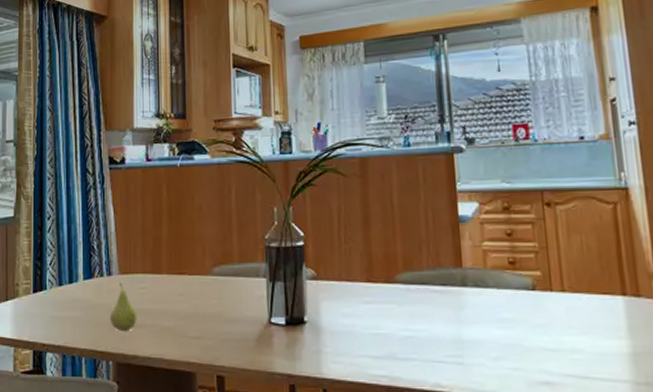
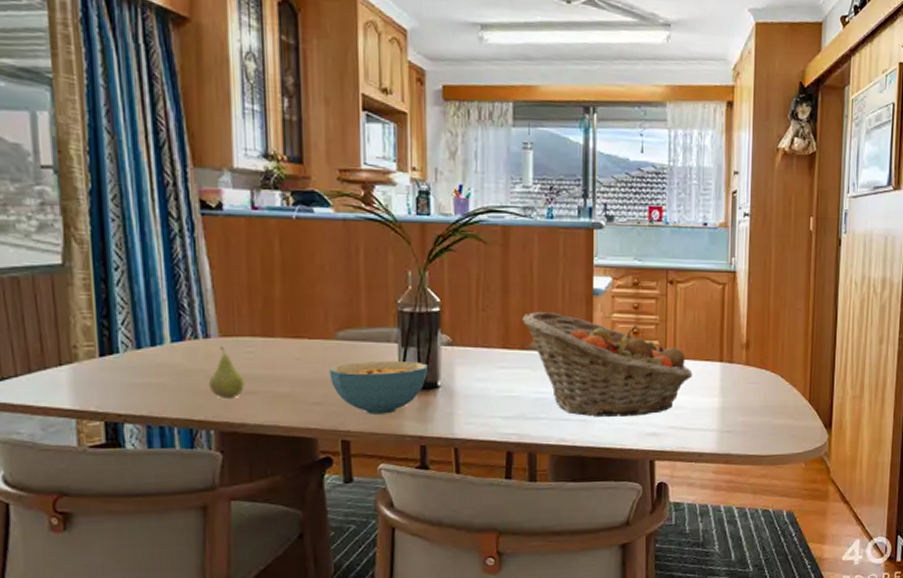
cereal bowl: none [206,296,295,350] -> present [329,361,429,415]
fruit basket: none [384,243,589,360] -> present [521,312,693,417]

